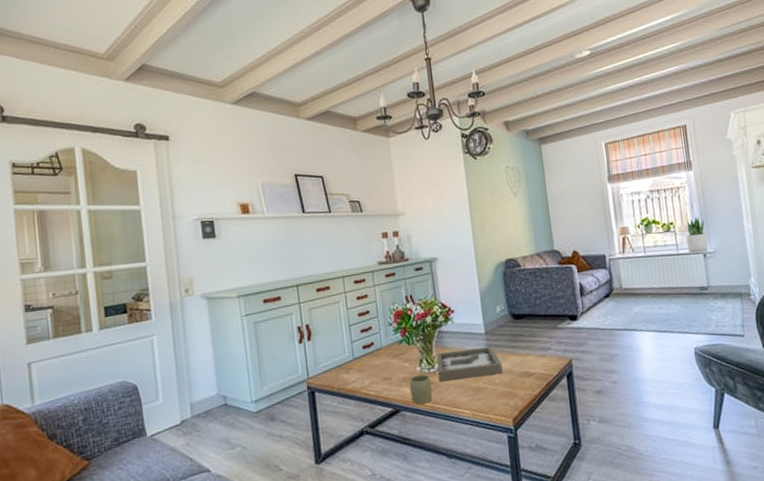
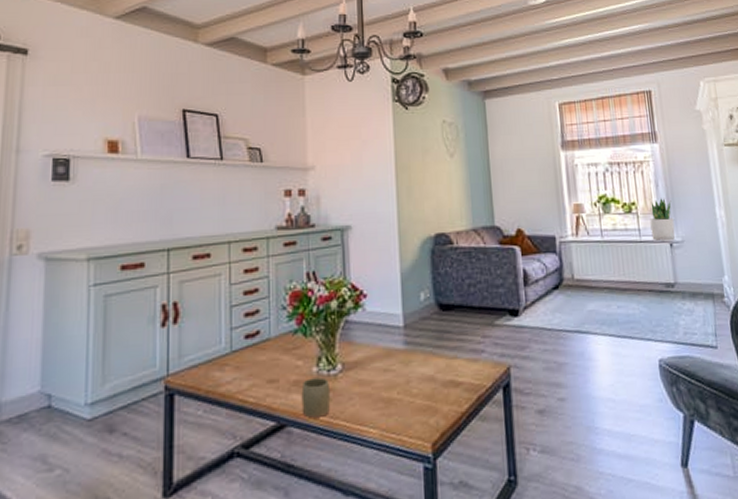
decorative tray: present [436,347,503,381] -> none [339,345,423,388]

